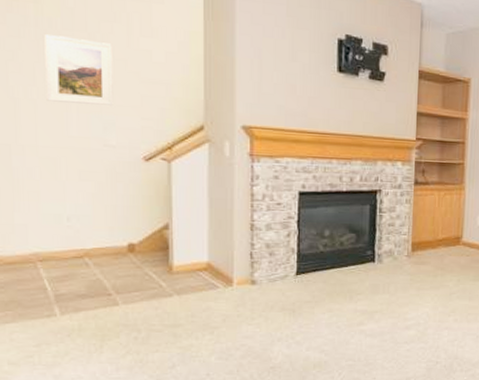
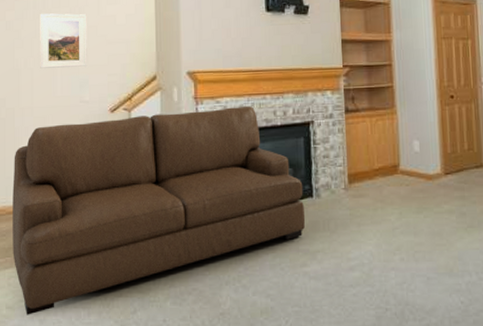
sofa: none [12,168,366,371] -> present [13,106,306,315]

